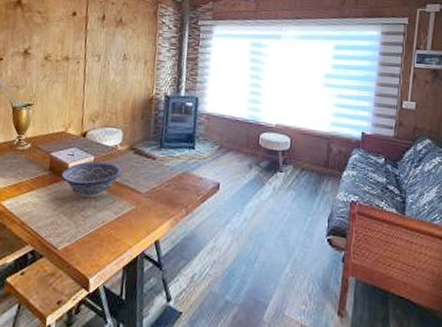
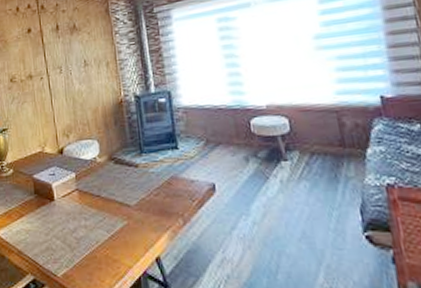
decorative bowl: present [61,161,123,199] -> none [46,176,107,219]

